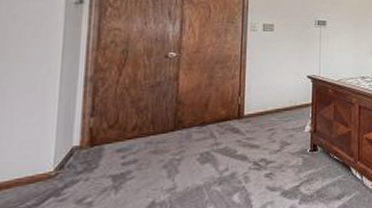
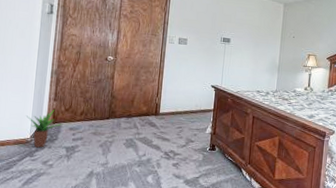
potted plant: none [45,127,106,183] -> present [26,109,63,148]

